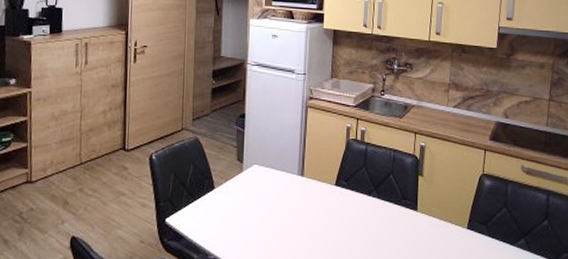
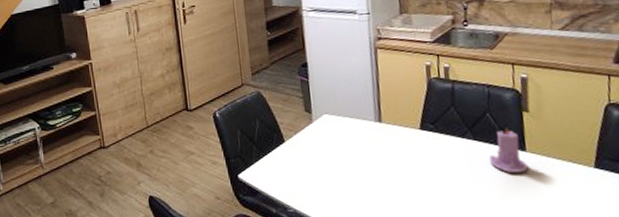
candle: none [388,189,417,231] -> present [489,127,528,174]

